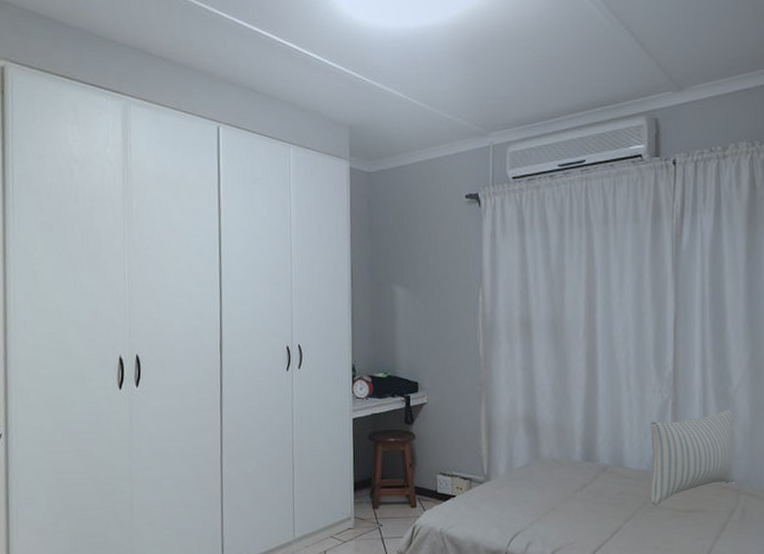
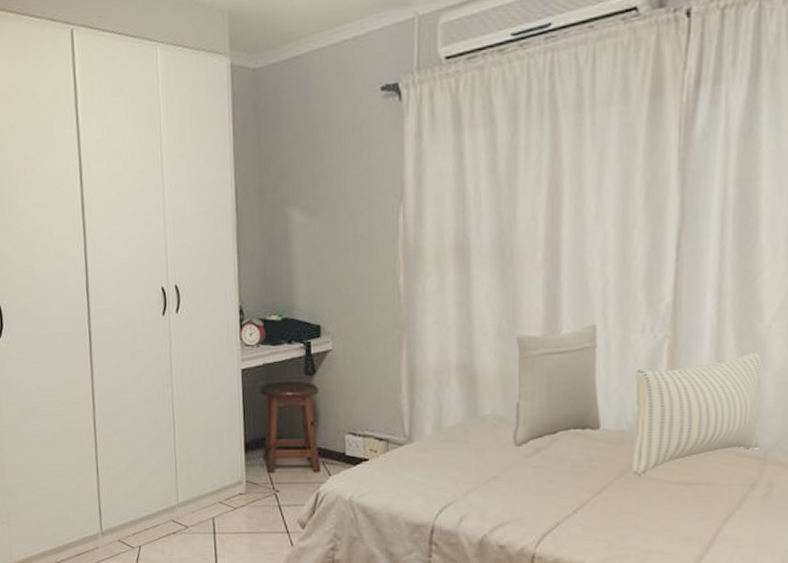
pillow: none [565,385,629,483] -> present [513,324,602,447]

